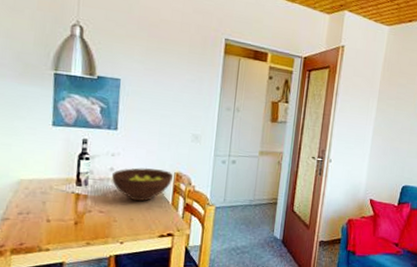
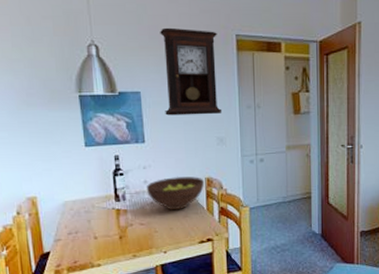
pendulum clock: none [143,20,207,112] -> present [160,27,223,116]

